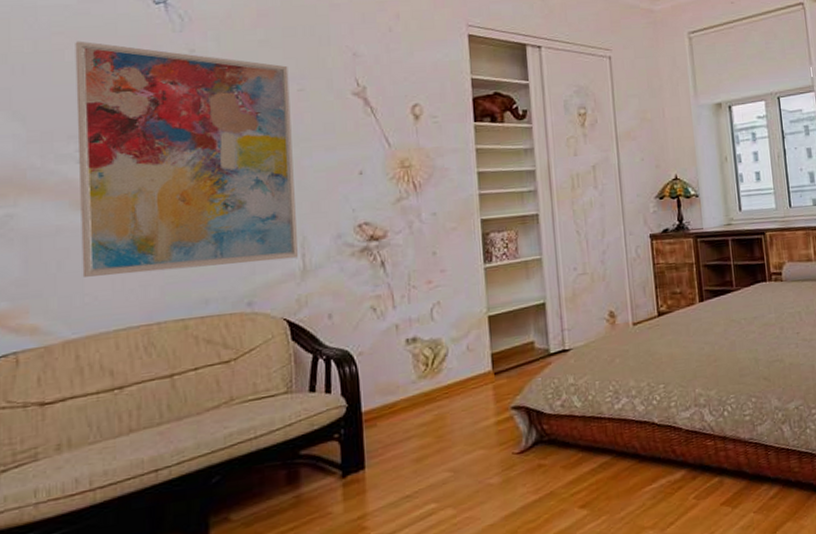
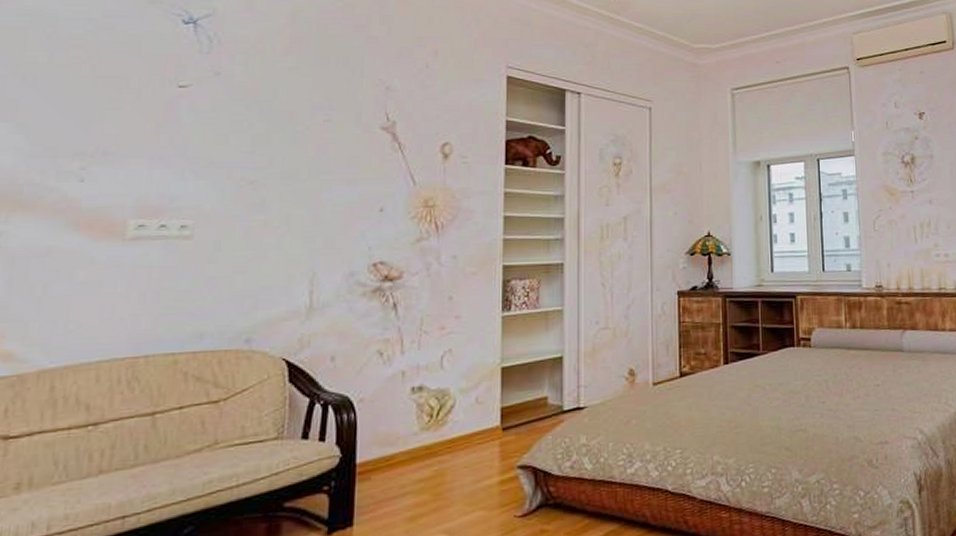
wall art: present [75,40,299,277] -> none [69,55,317,303]

